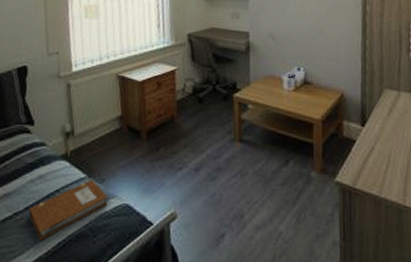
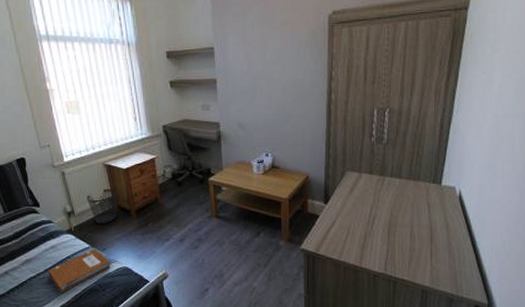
wastebasket: none [91,104,128,148] -> present [87,188,117,224]

